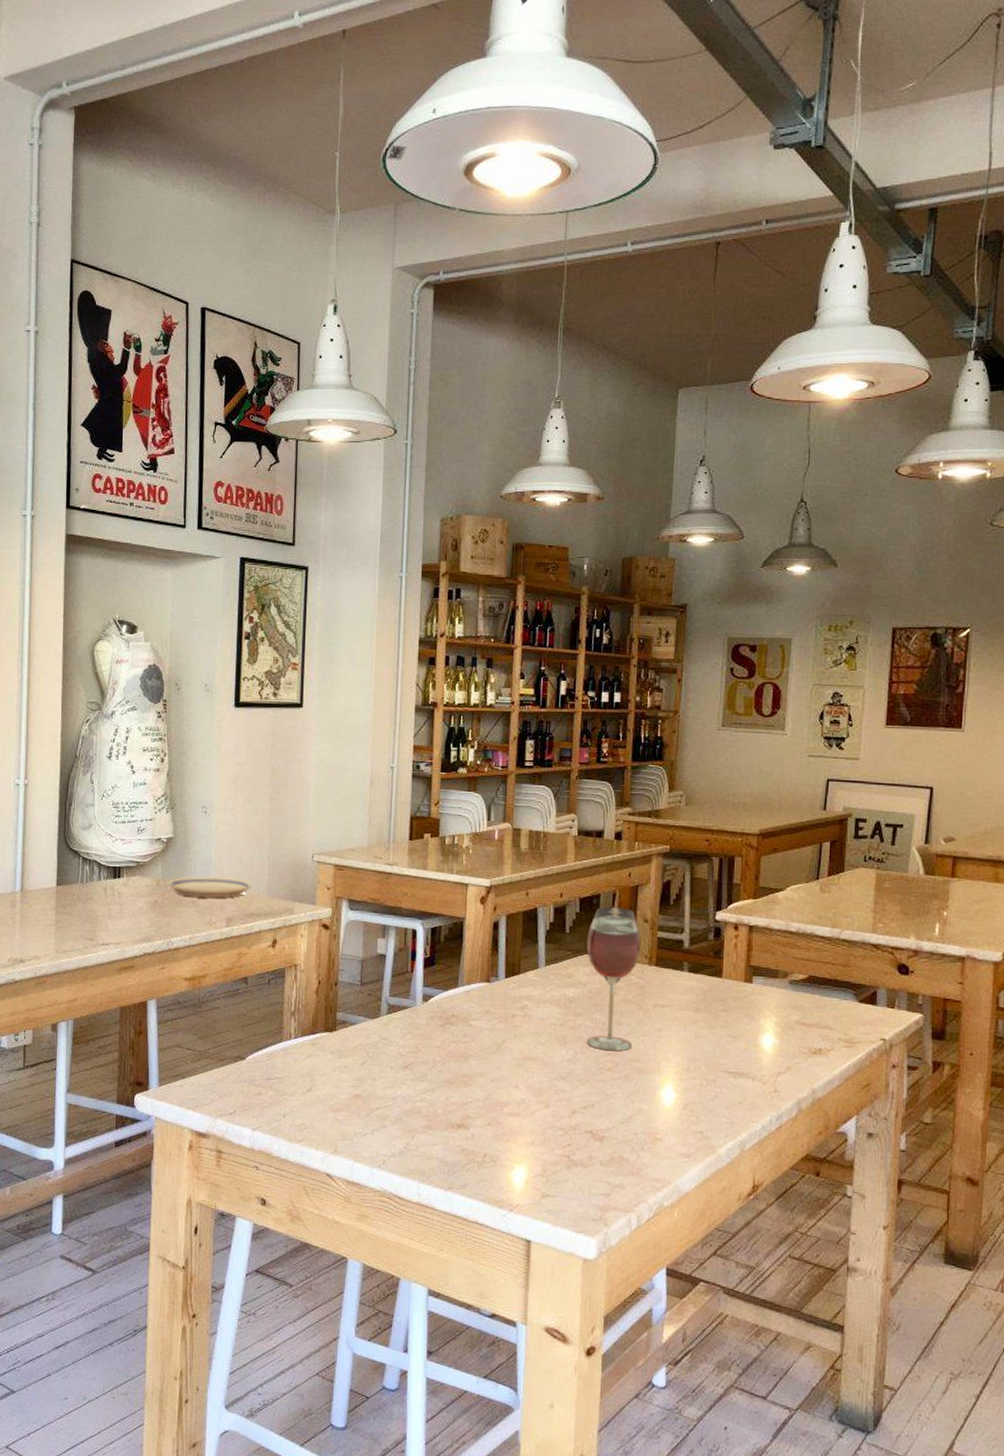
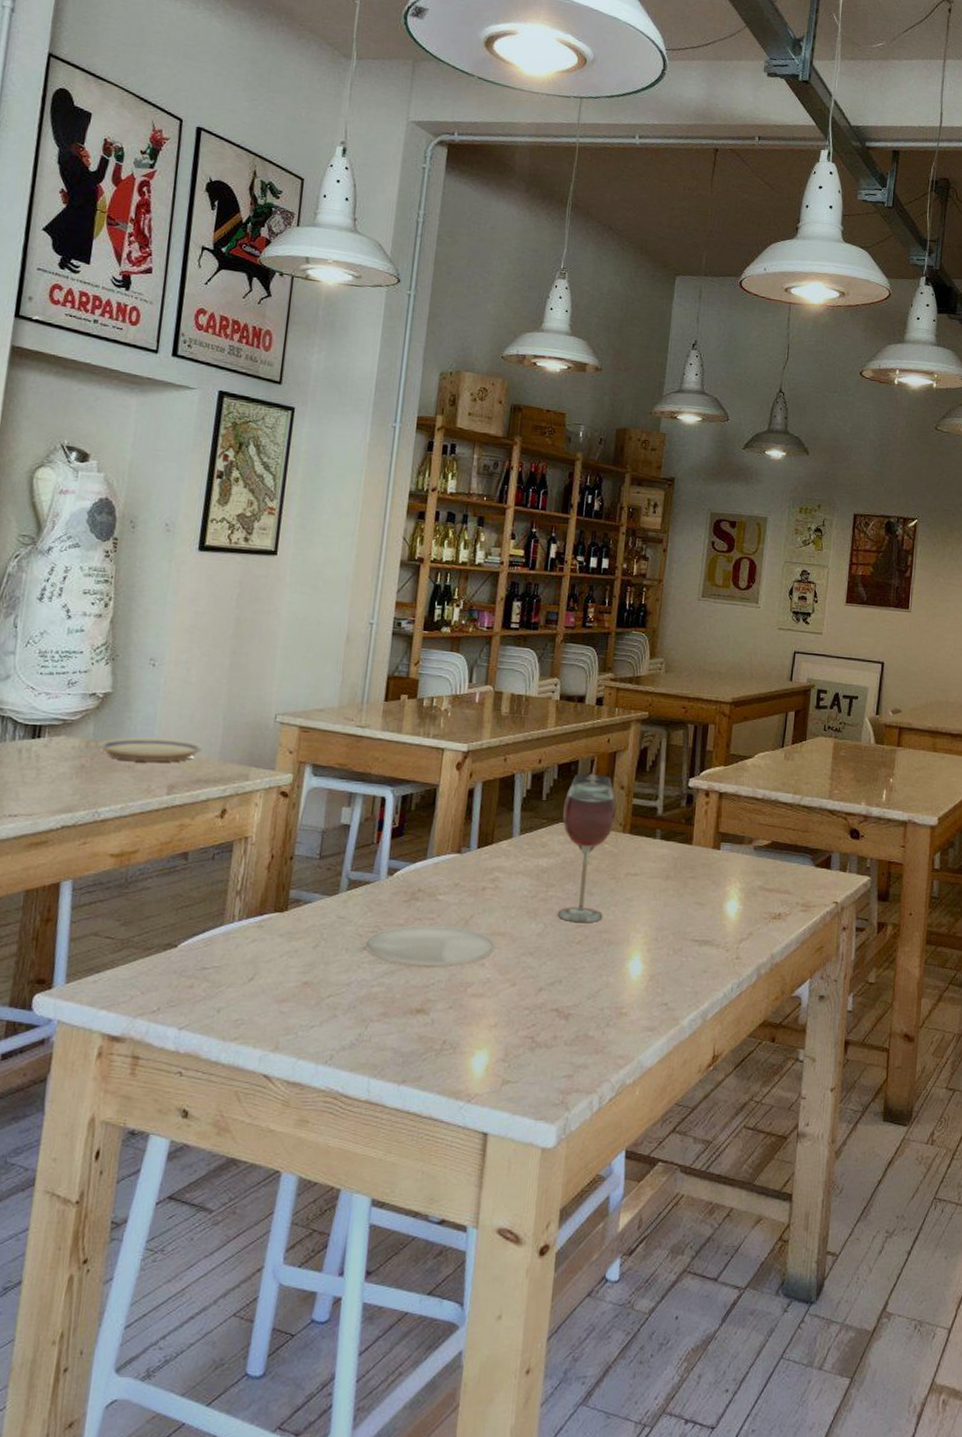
plate: none [407,1047,528,1087] -> present [365,924,496,967]

